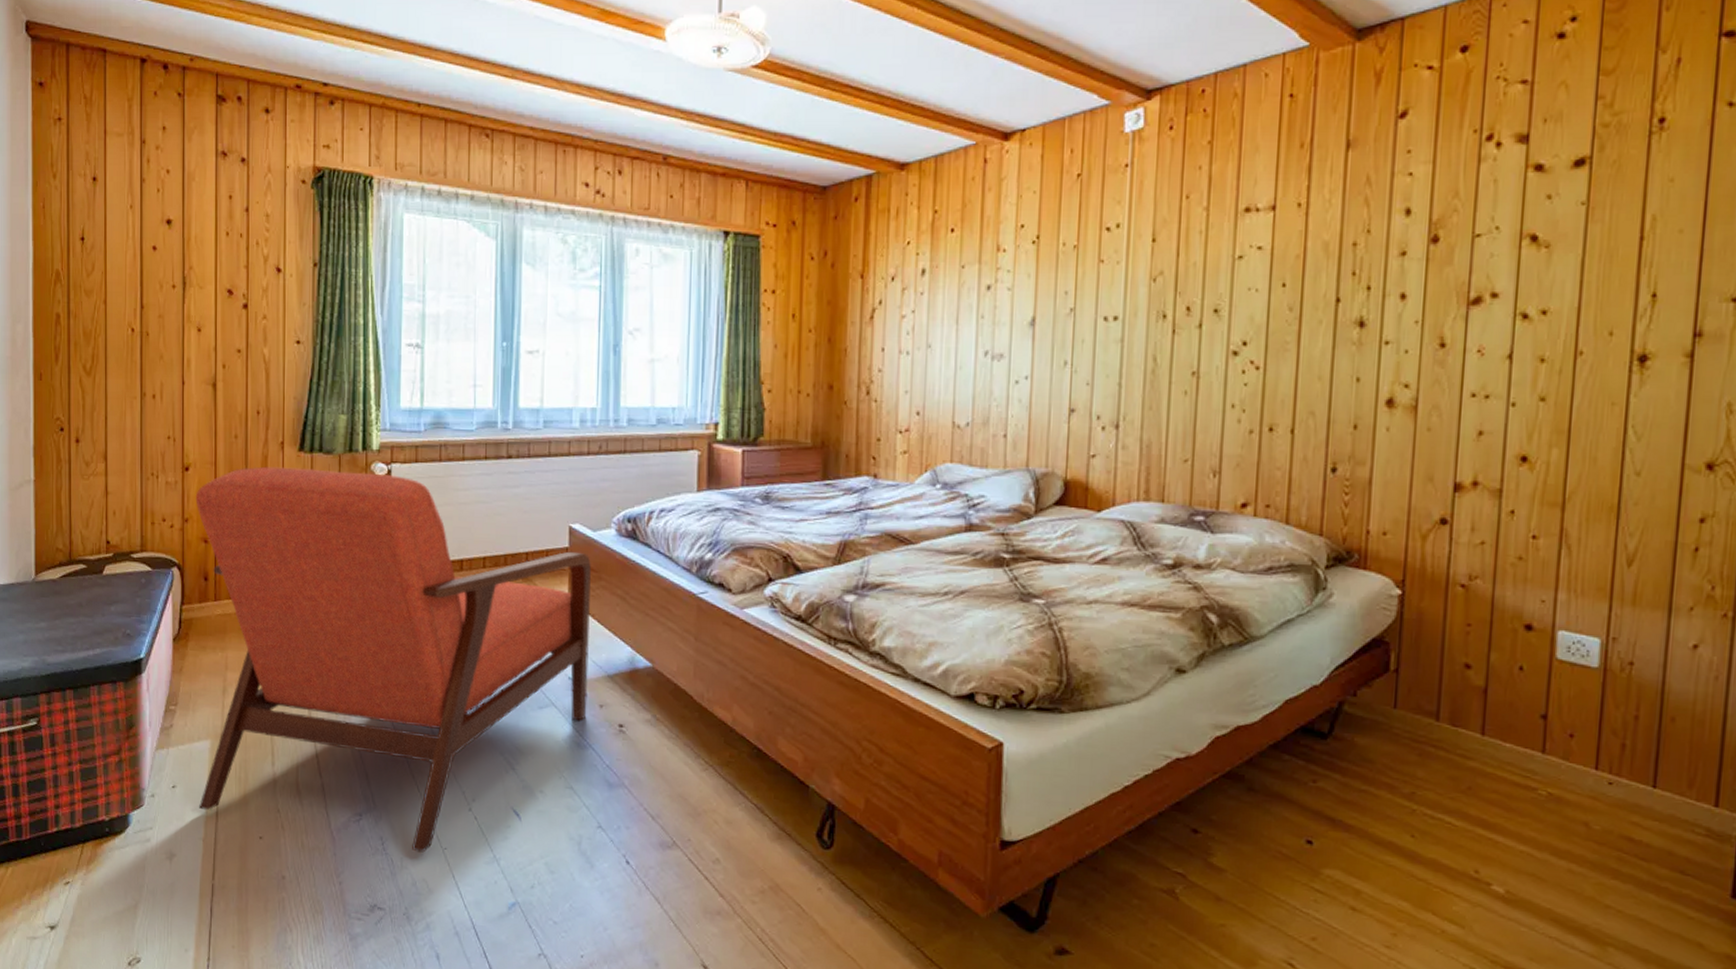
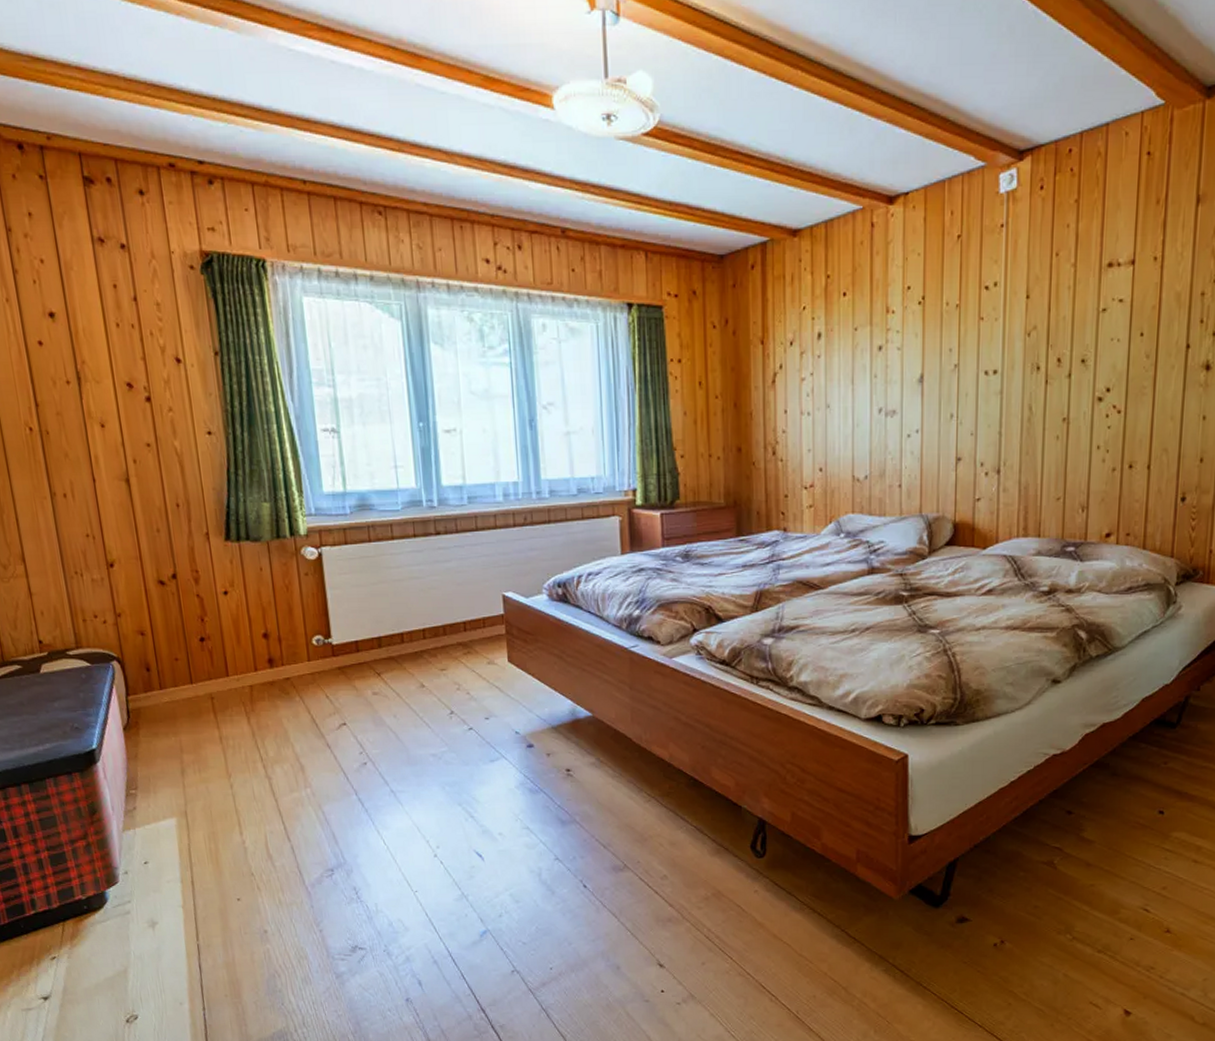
chair: present [195,466,591,853] -> none [125,557,536,897]

